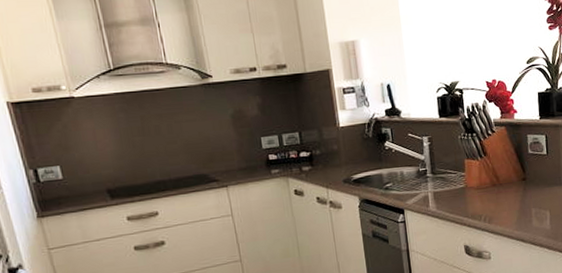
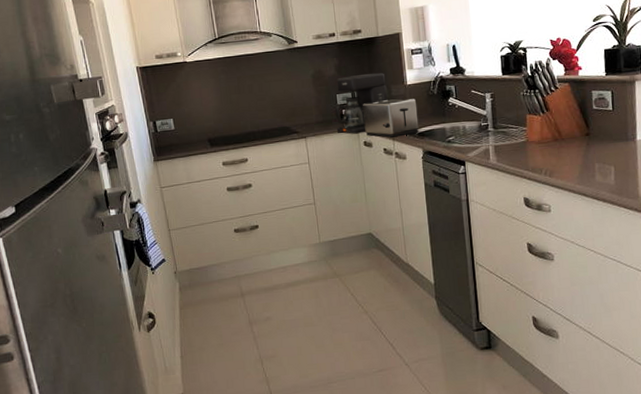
coffee maker: none [260,113,319,183] -> present [335,73,388,135]
toaster: none [290,142,354,186] -> present [362,98,419,139]

